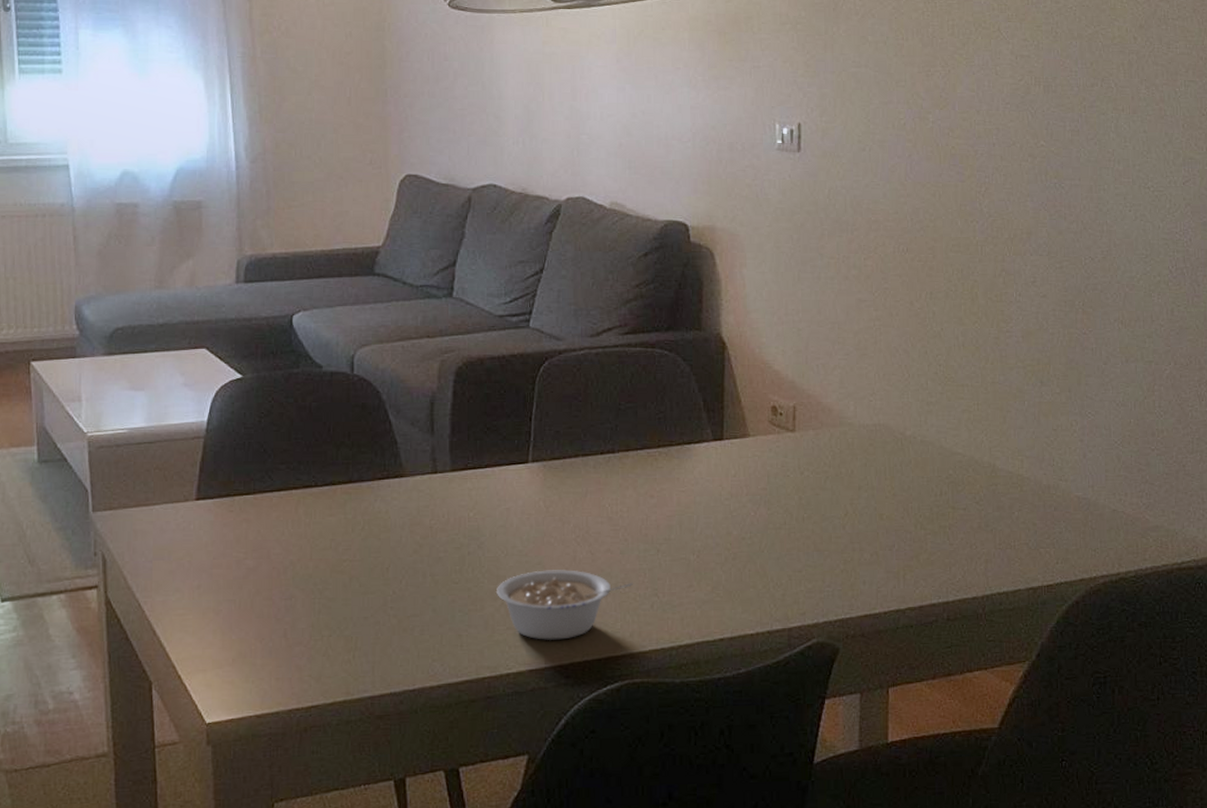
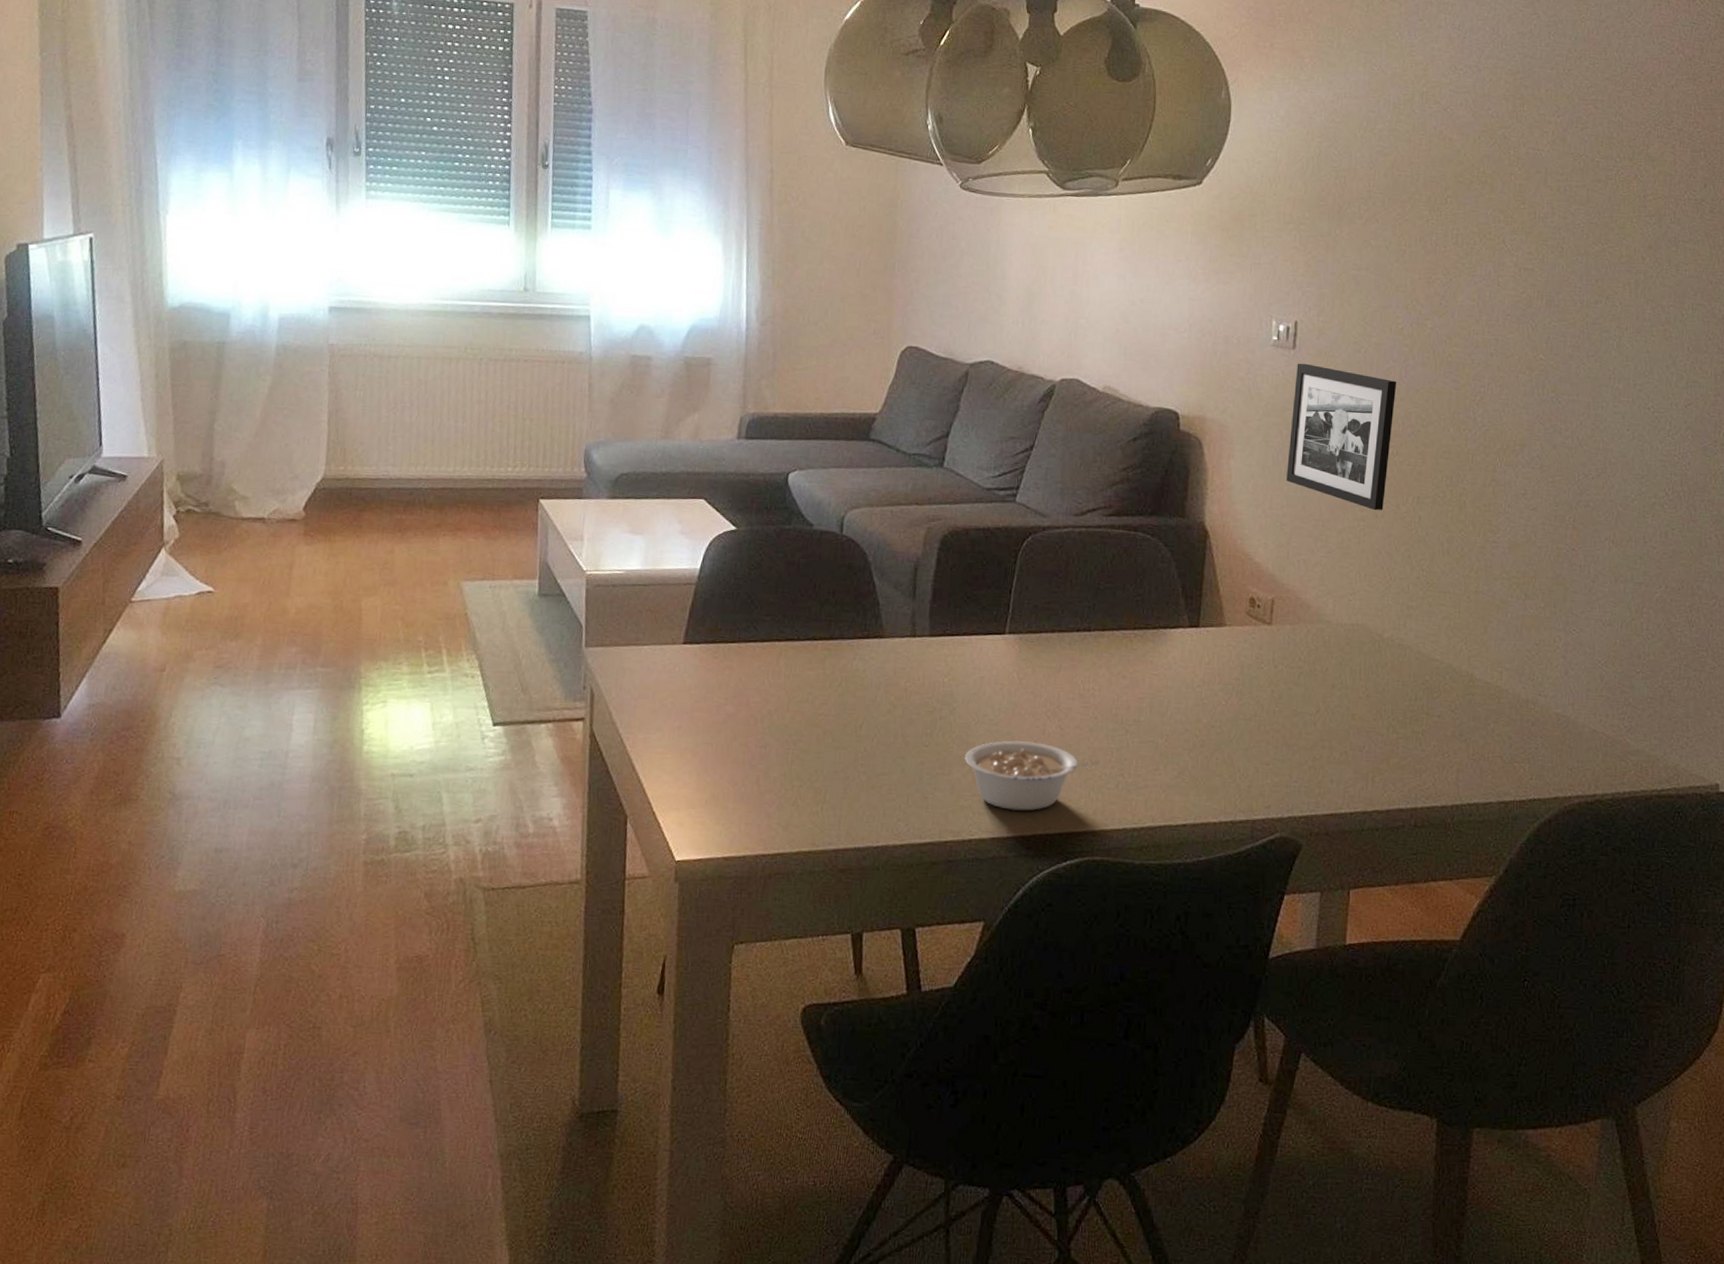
picture frame: none [800,165,903,309] -> present [1286,363,1397,511]

